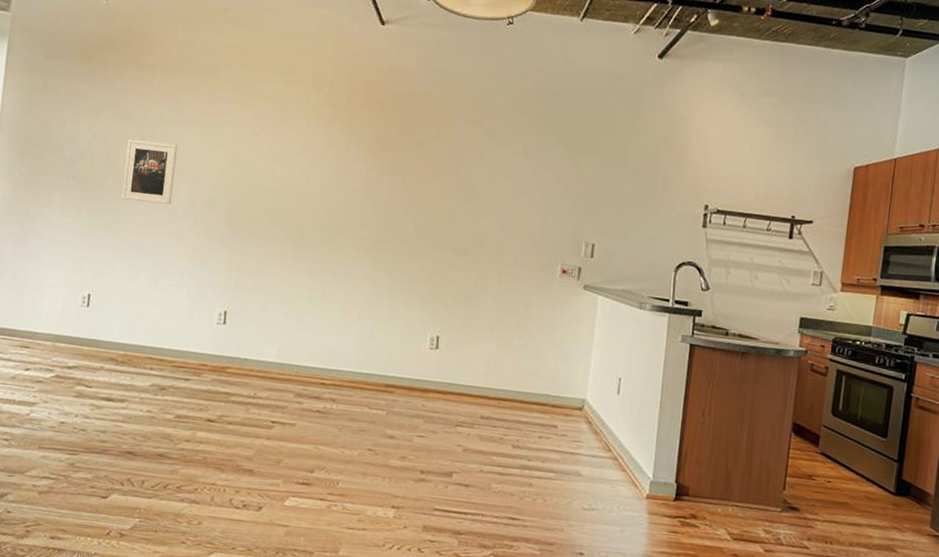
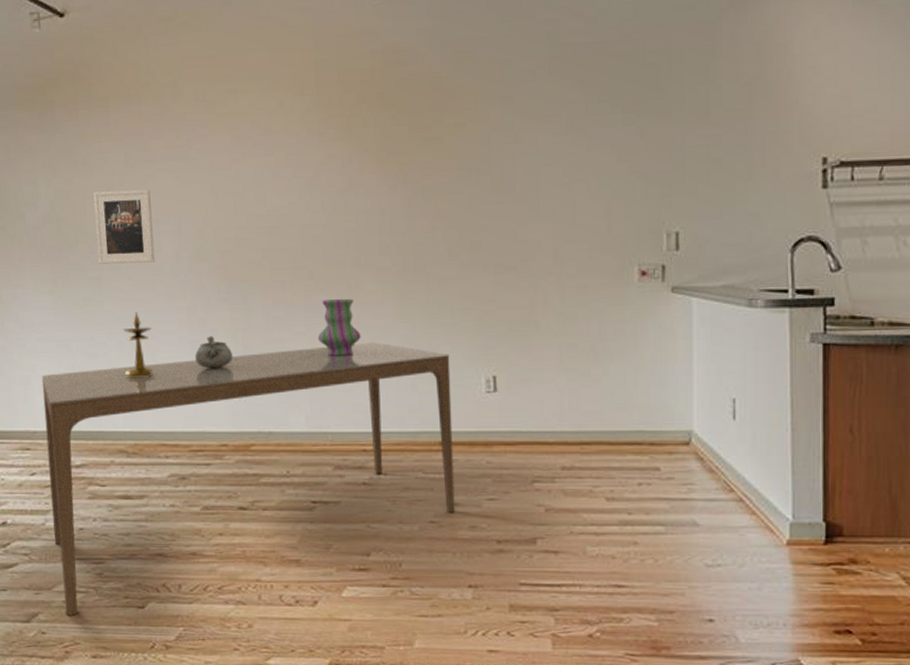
dining table: none [34,285,405,499] -> present [41,342,455,616]
candlestick: none [128,243,158,300] -> present [122,312,155,378]
decorative bowl: none [191,272,225,300] -> present [195,336,233,369]
vase: none [299,256,335,304] -> present [318,298,361,356]

